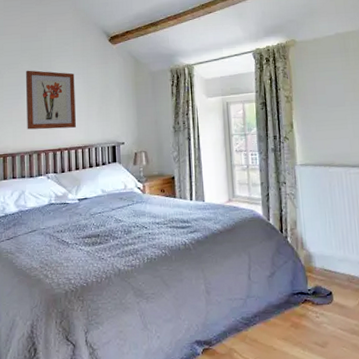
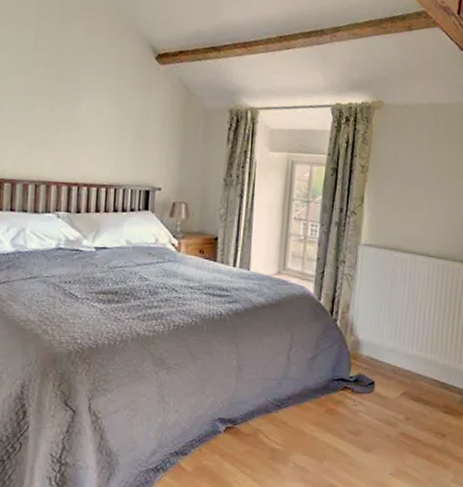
wall art: present [25,70,76,130] -> none [34,76,106,160]

